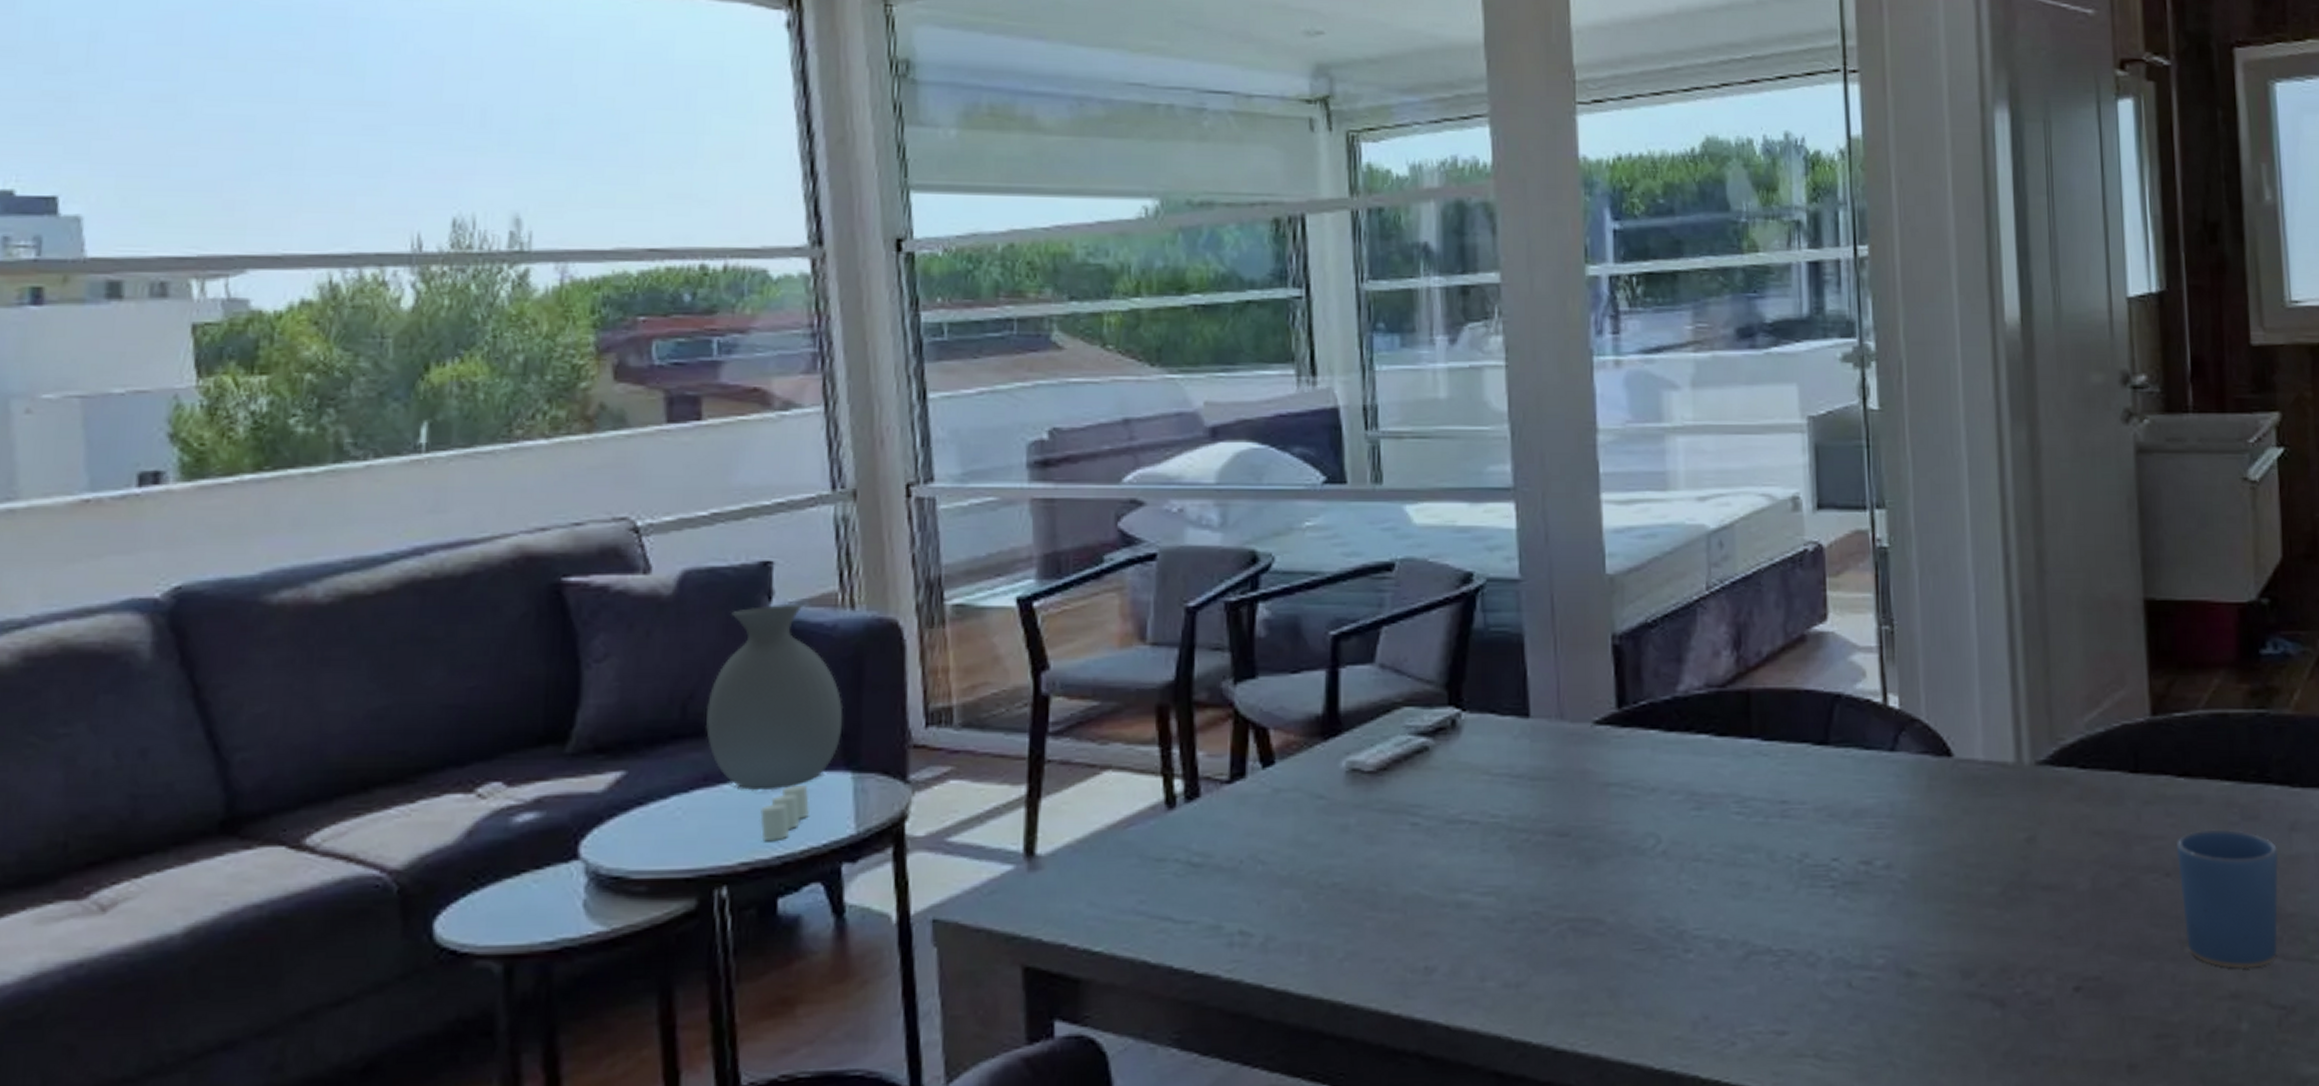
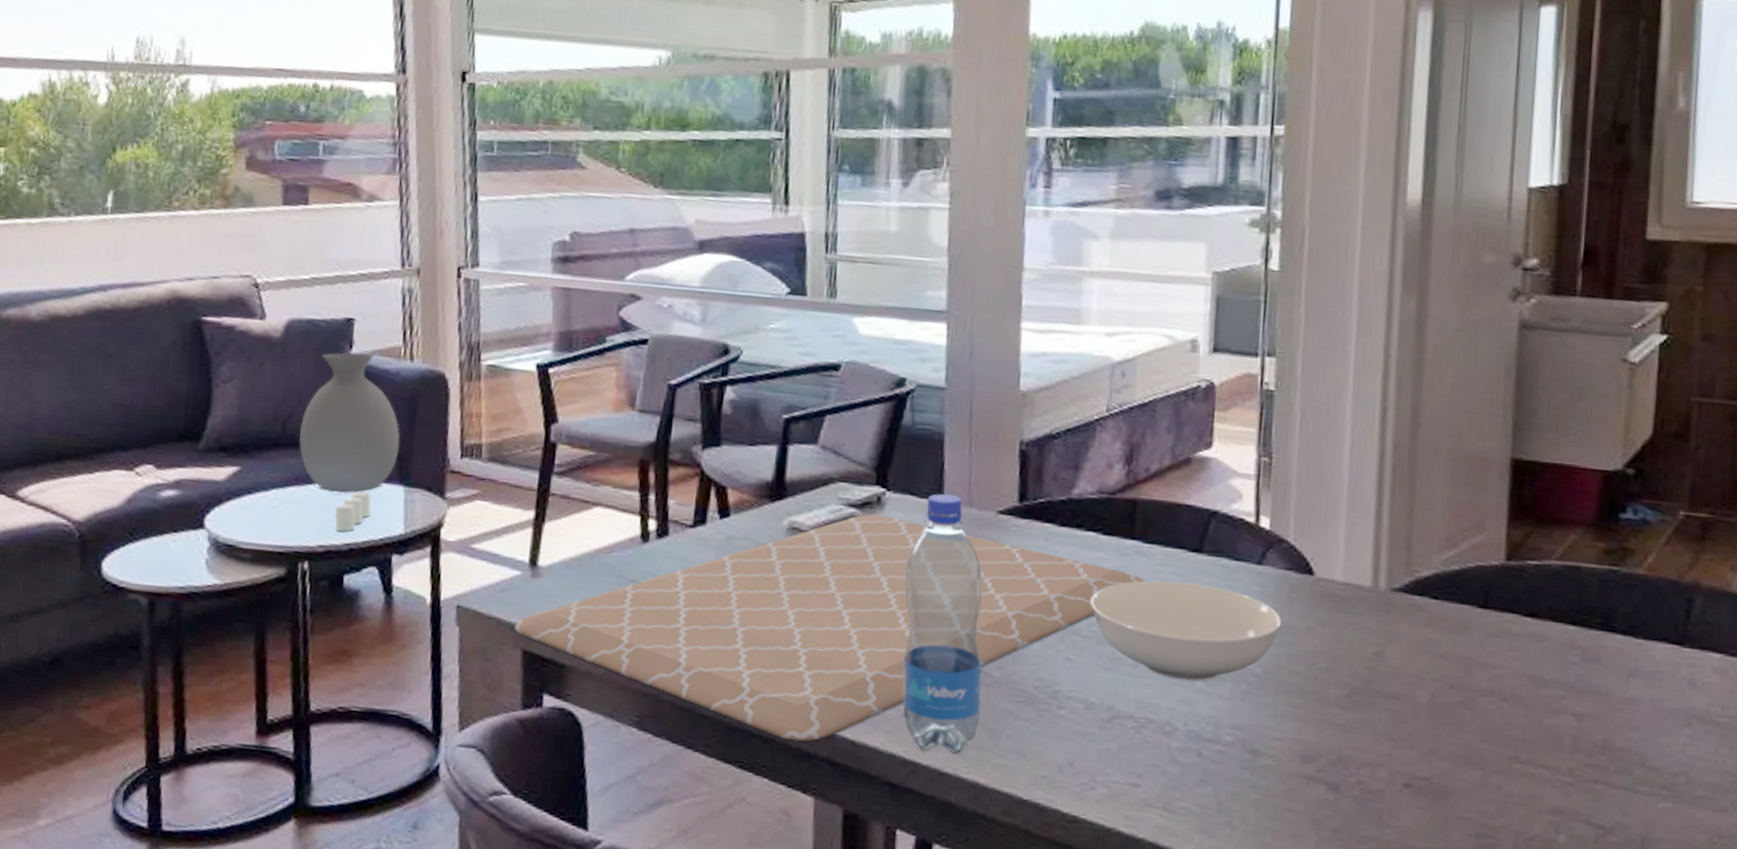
placemat: none [1010,742,1770,1037] -> present [514,514,1146,742]
bottle: none [1492,707,1596,1026] -> present [902,493,983,754]
bowl: none [1709,781,1923,899] -> present [1090,580,1281,681]
mug: present [2176,829,2278,970] -> none [1515,664,1613,790]

